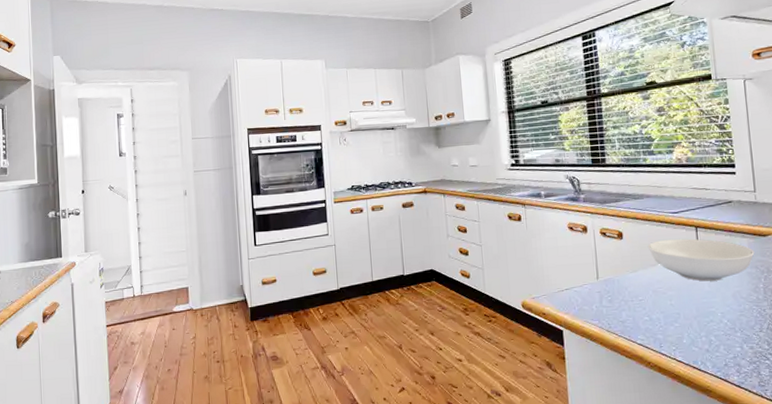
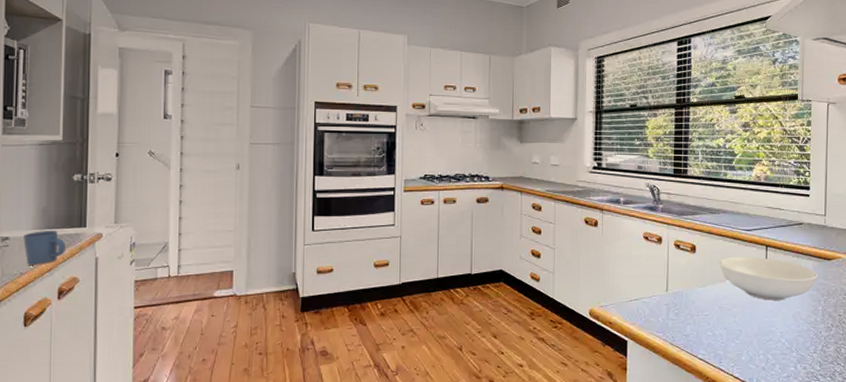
mug: none [12,262,46,295] -> present [23,231,65,266]

